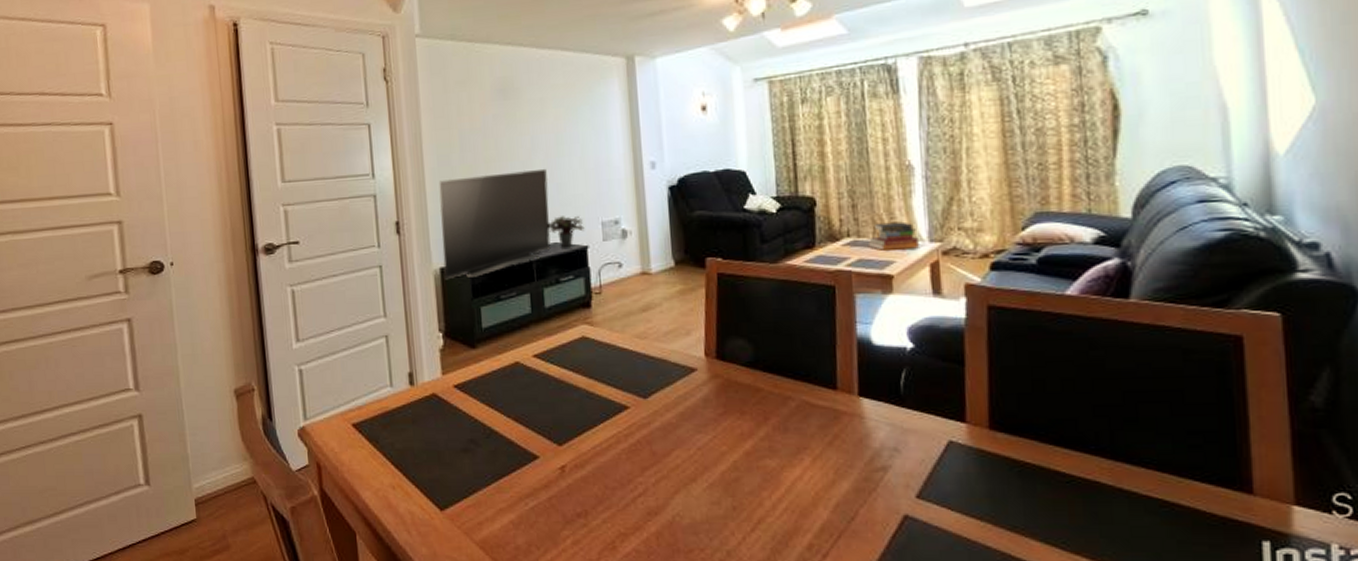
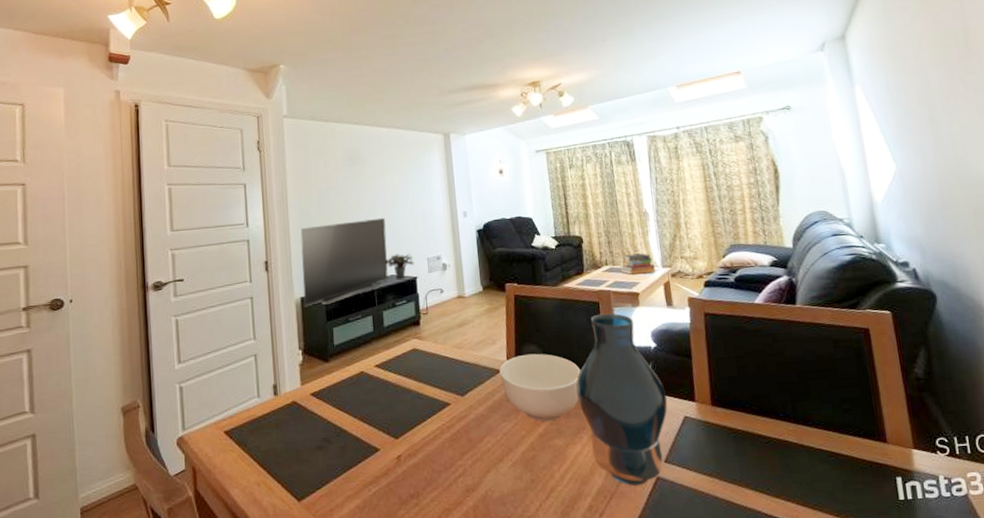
bowl: none [694,349,805,435] -> present [499,353,581,421]
vase: none [797,301,926,524] -> present [575,313,668,486]

